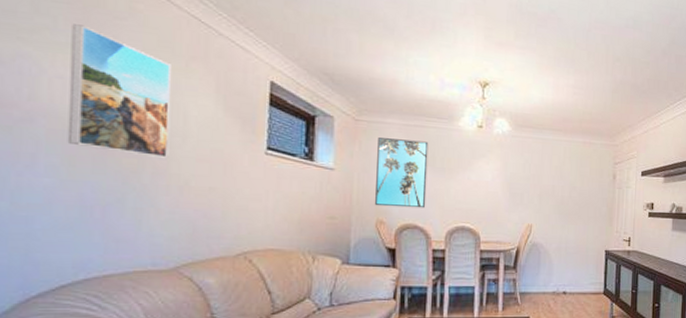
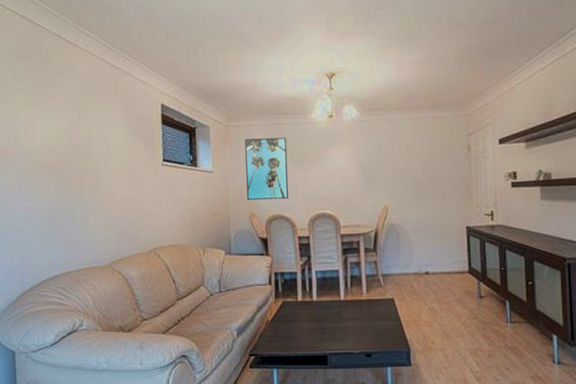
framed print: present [67,24,171,158] -> none [35,84,98,178]

